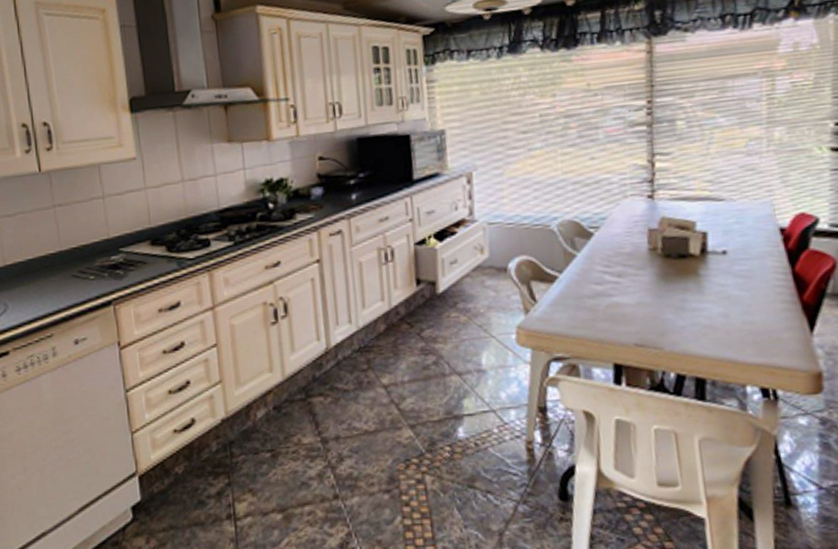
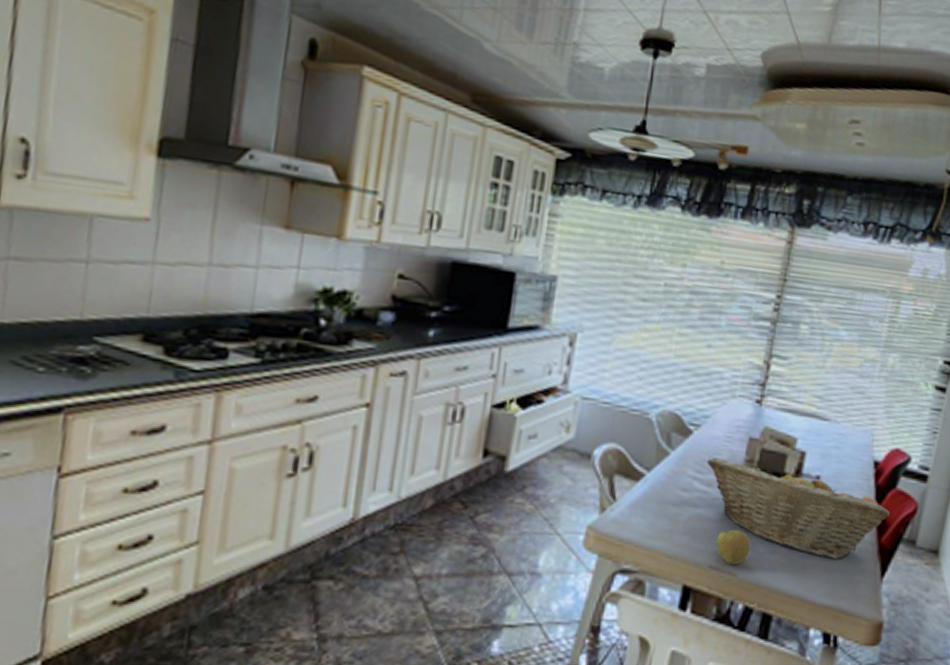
fruit basket: none [612,247,807,323] -> present [706,457,890,559]
apple: none [636,309,671,341] -> present [716,529,751,566]

